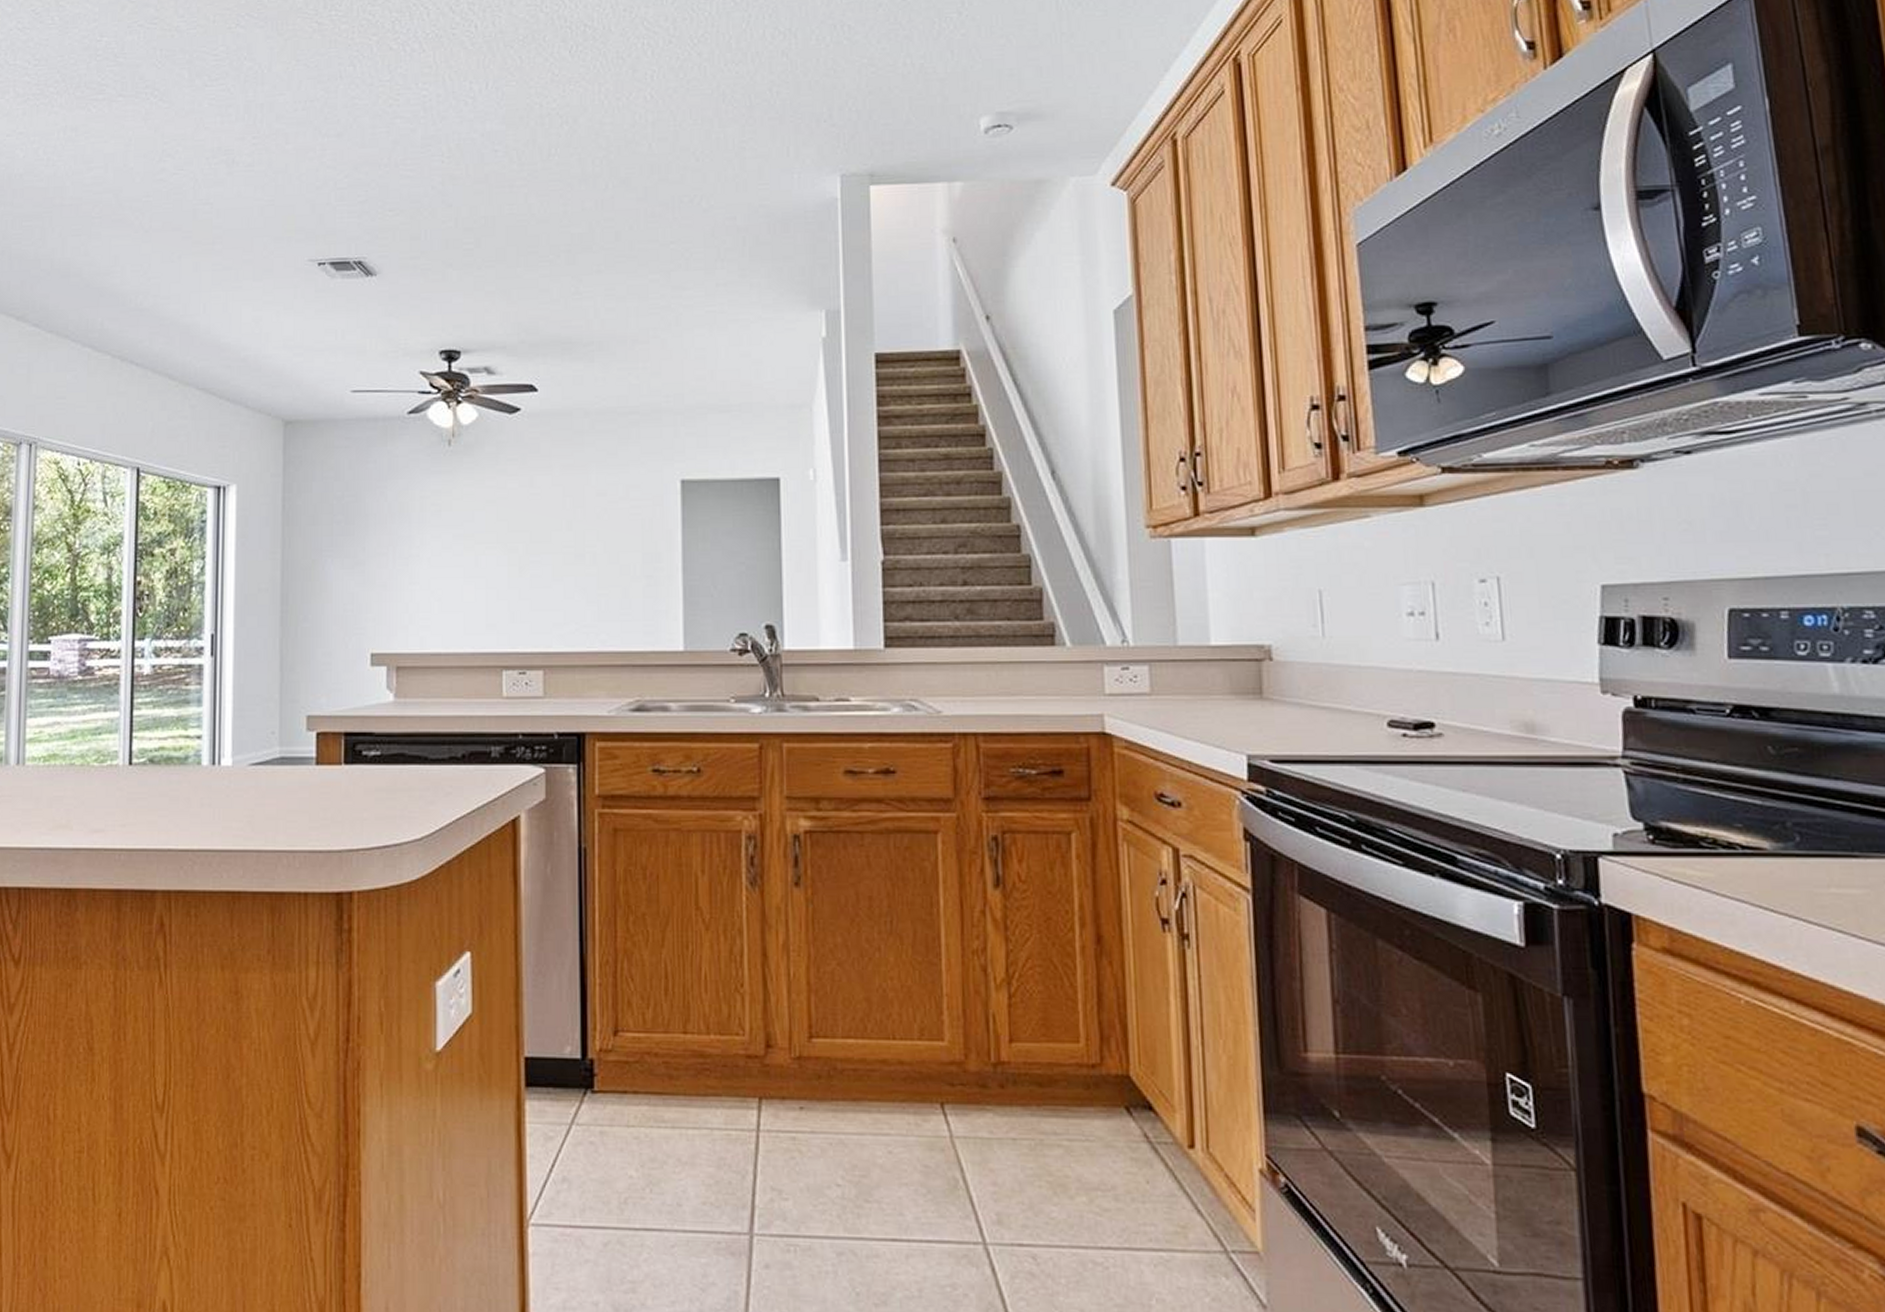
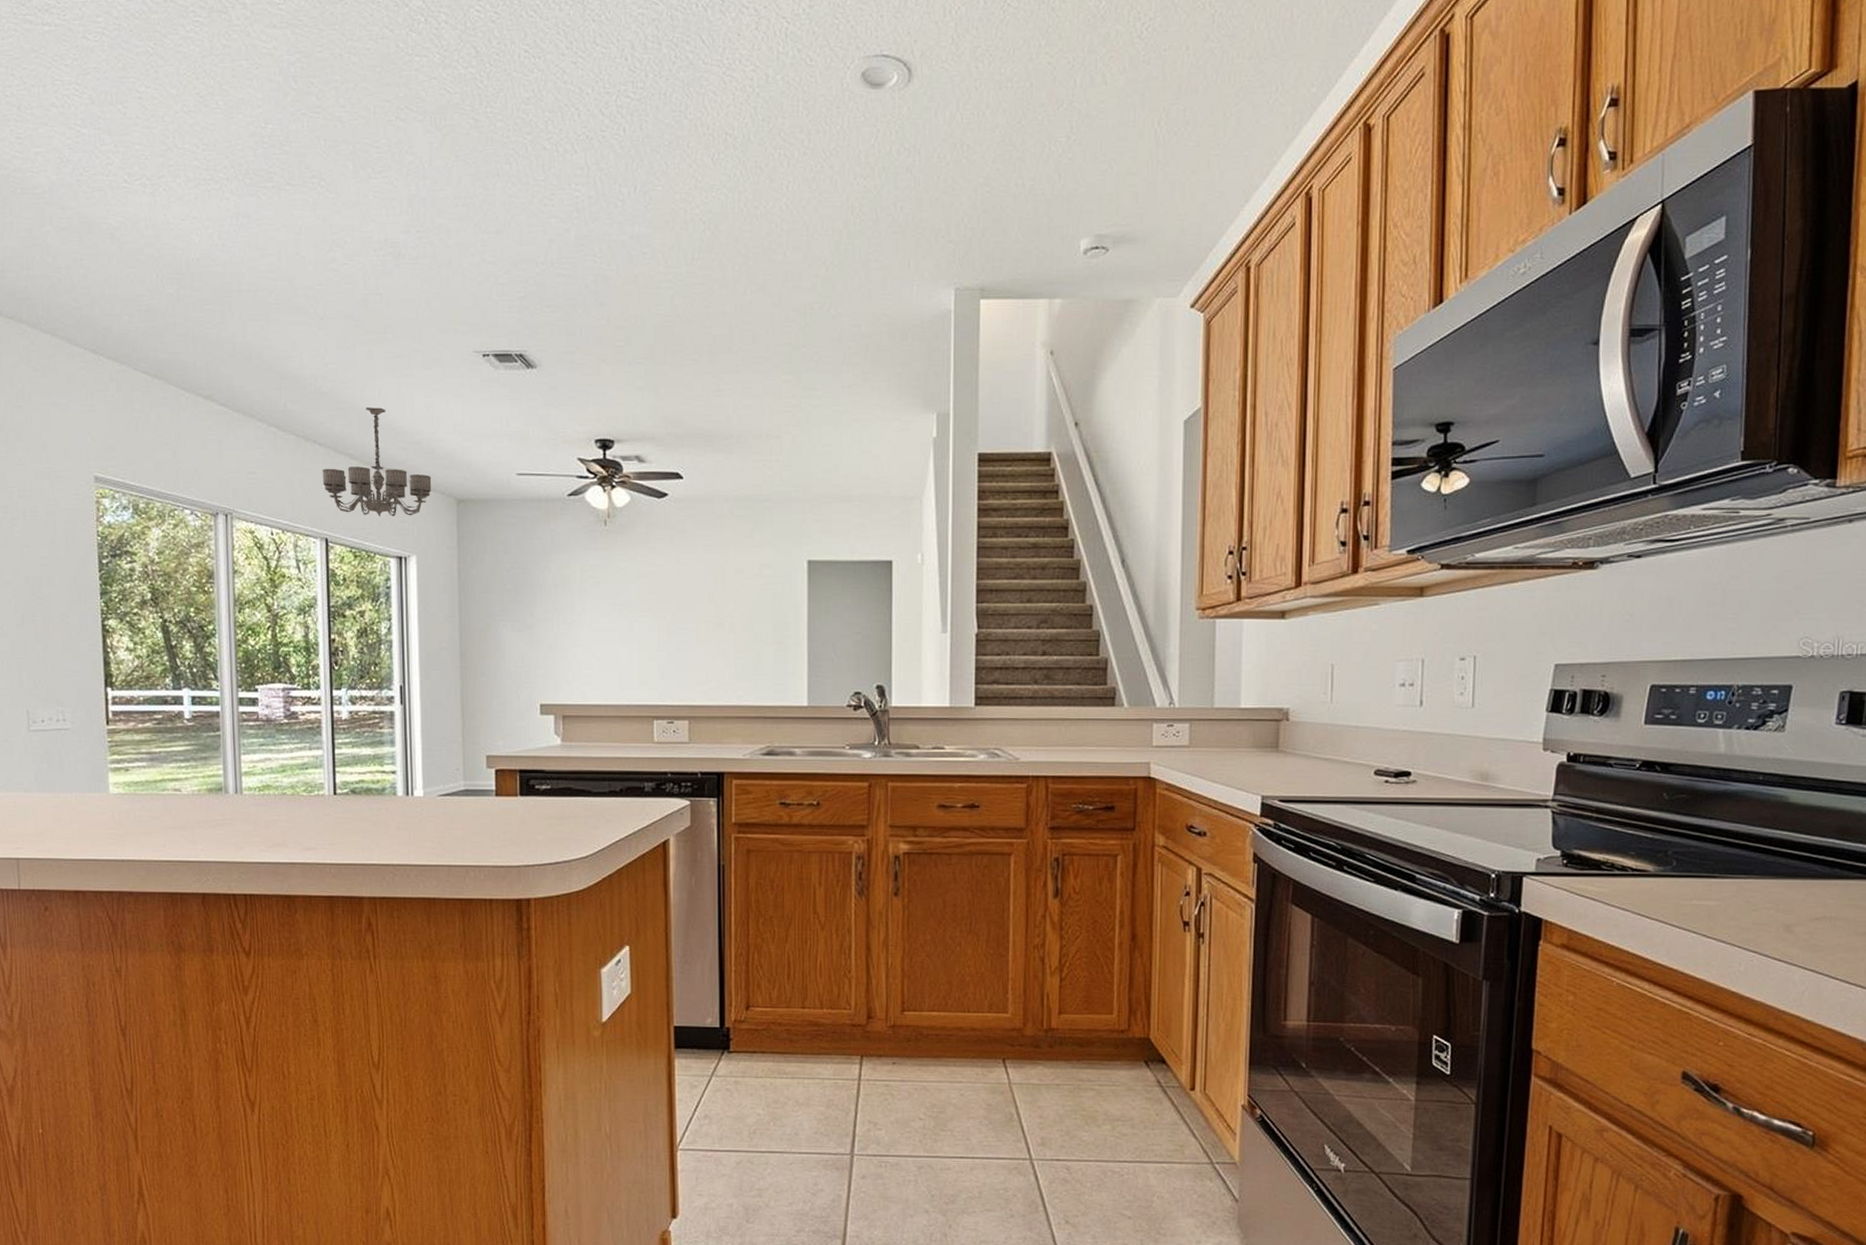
chandelier: none [137,323,257,443] -> present [322,407,432,518]

